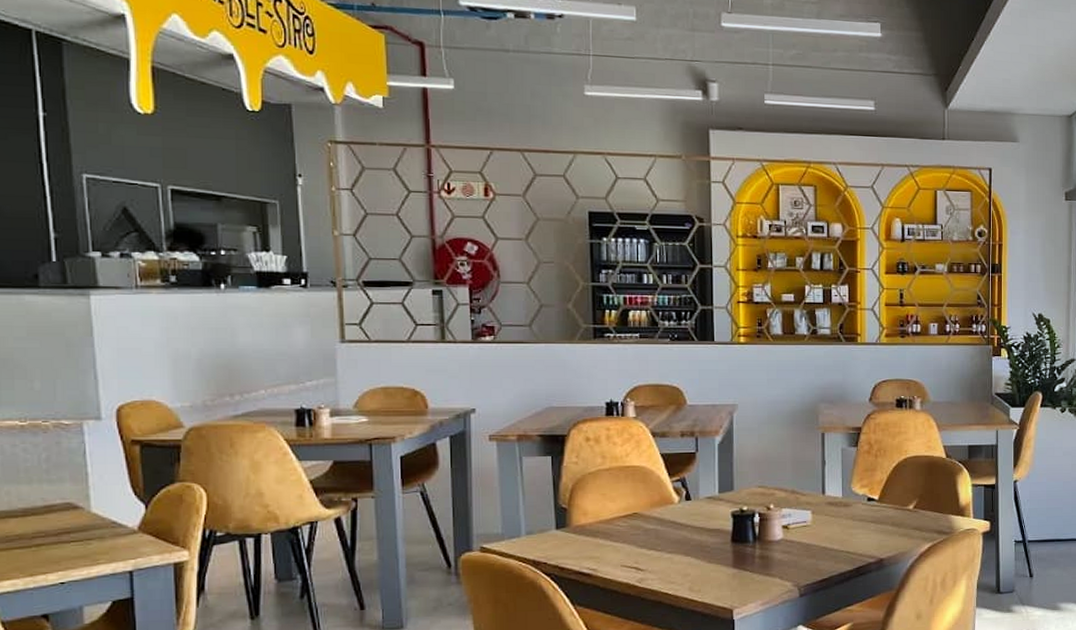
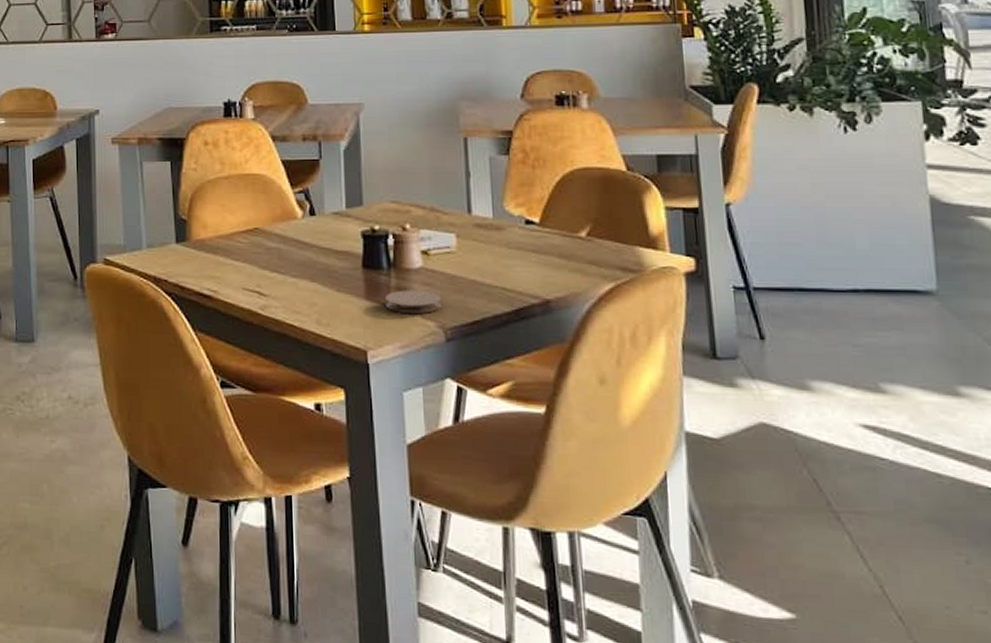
coaster: none [751,557,797,577] -> present [385,290,441,314]

